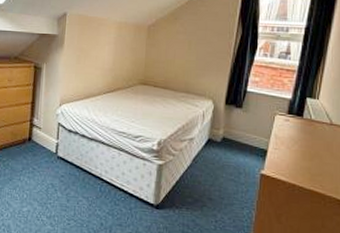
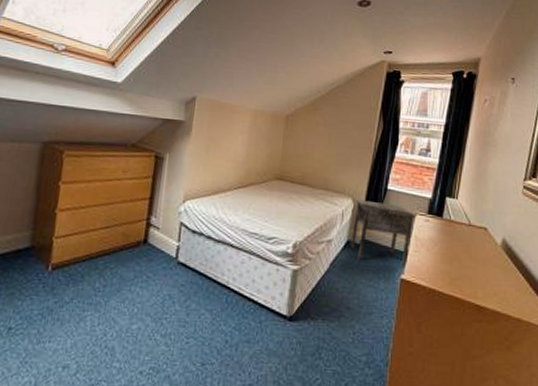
side table: none [211,101,276,163] -> present [350,199,416,267]

